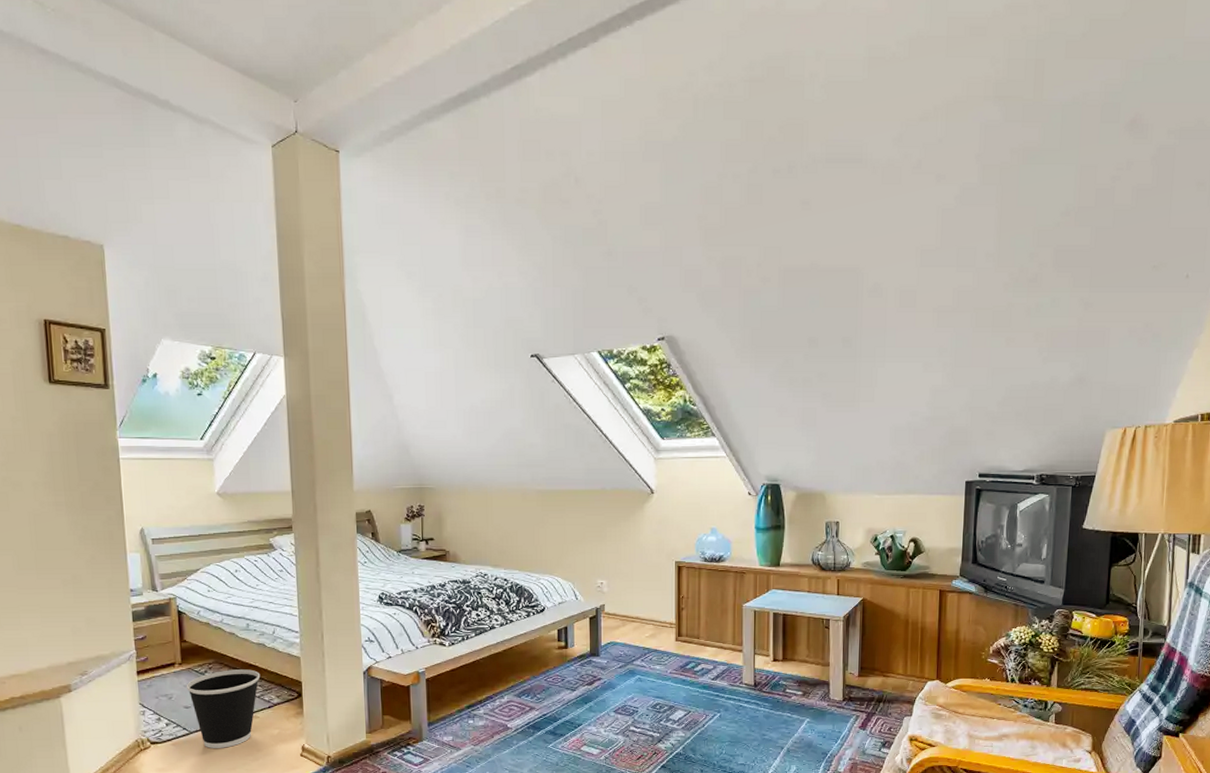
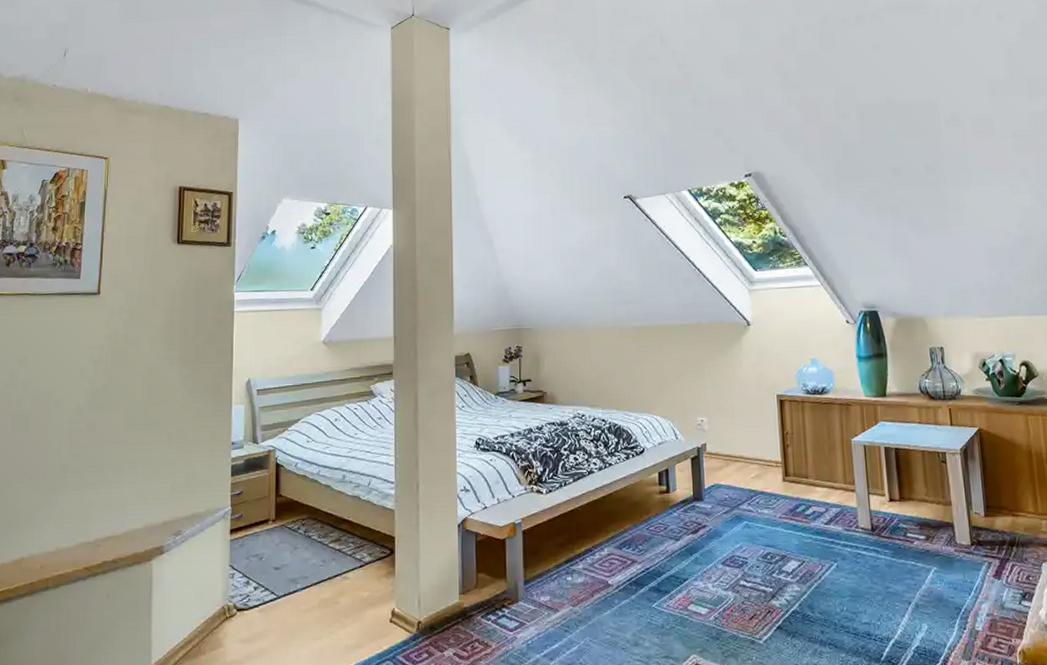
wastebasket: present [187,669,261,748] -> none [279,525,353,615]

